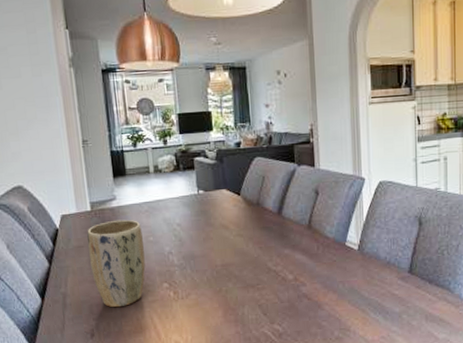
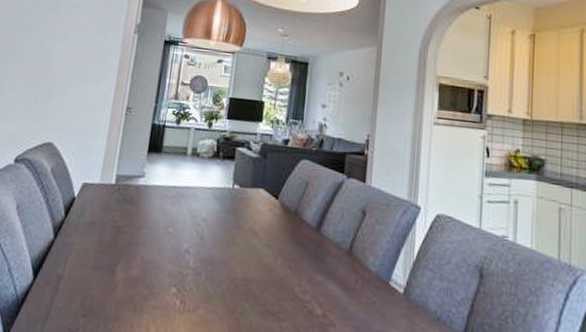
plant pot: present [87,219,146,308] -> none [96,200,164,307]

